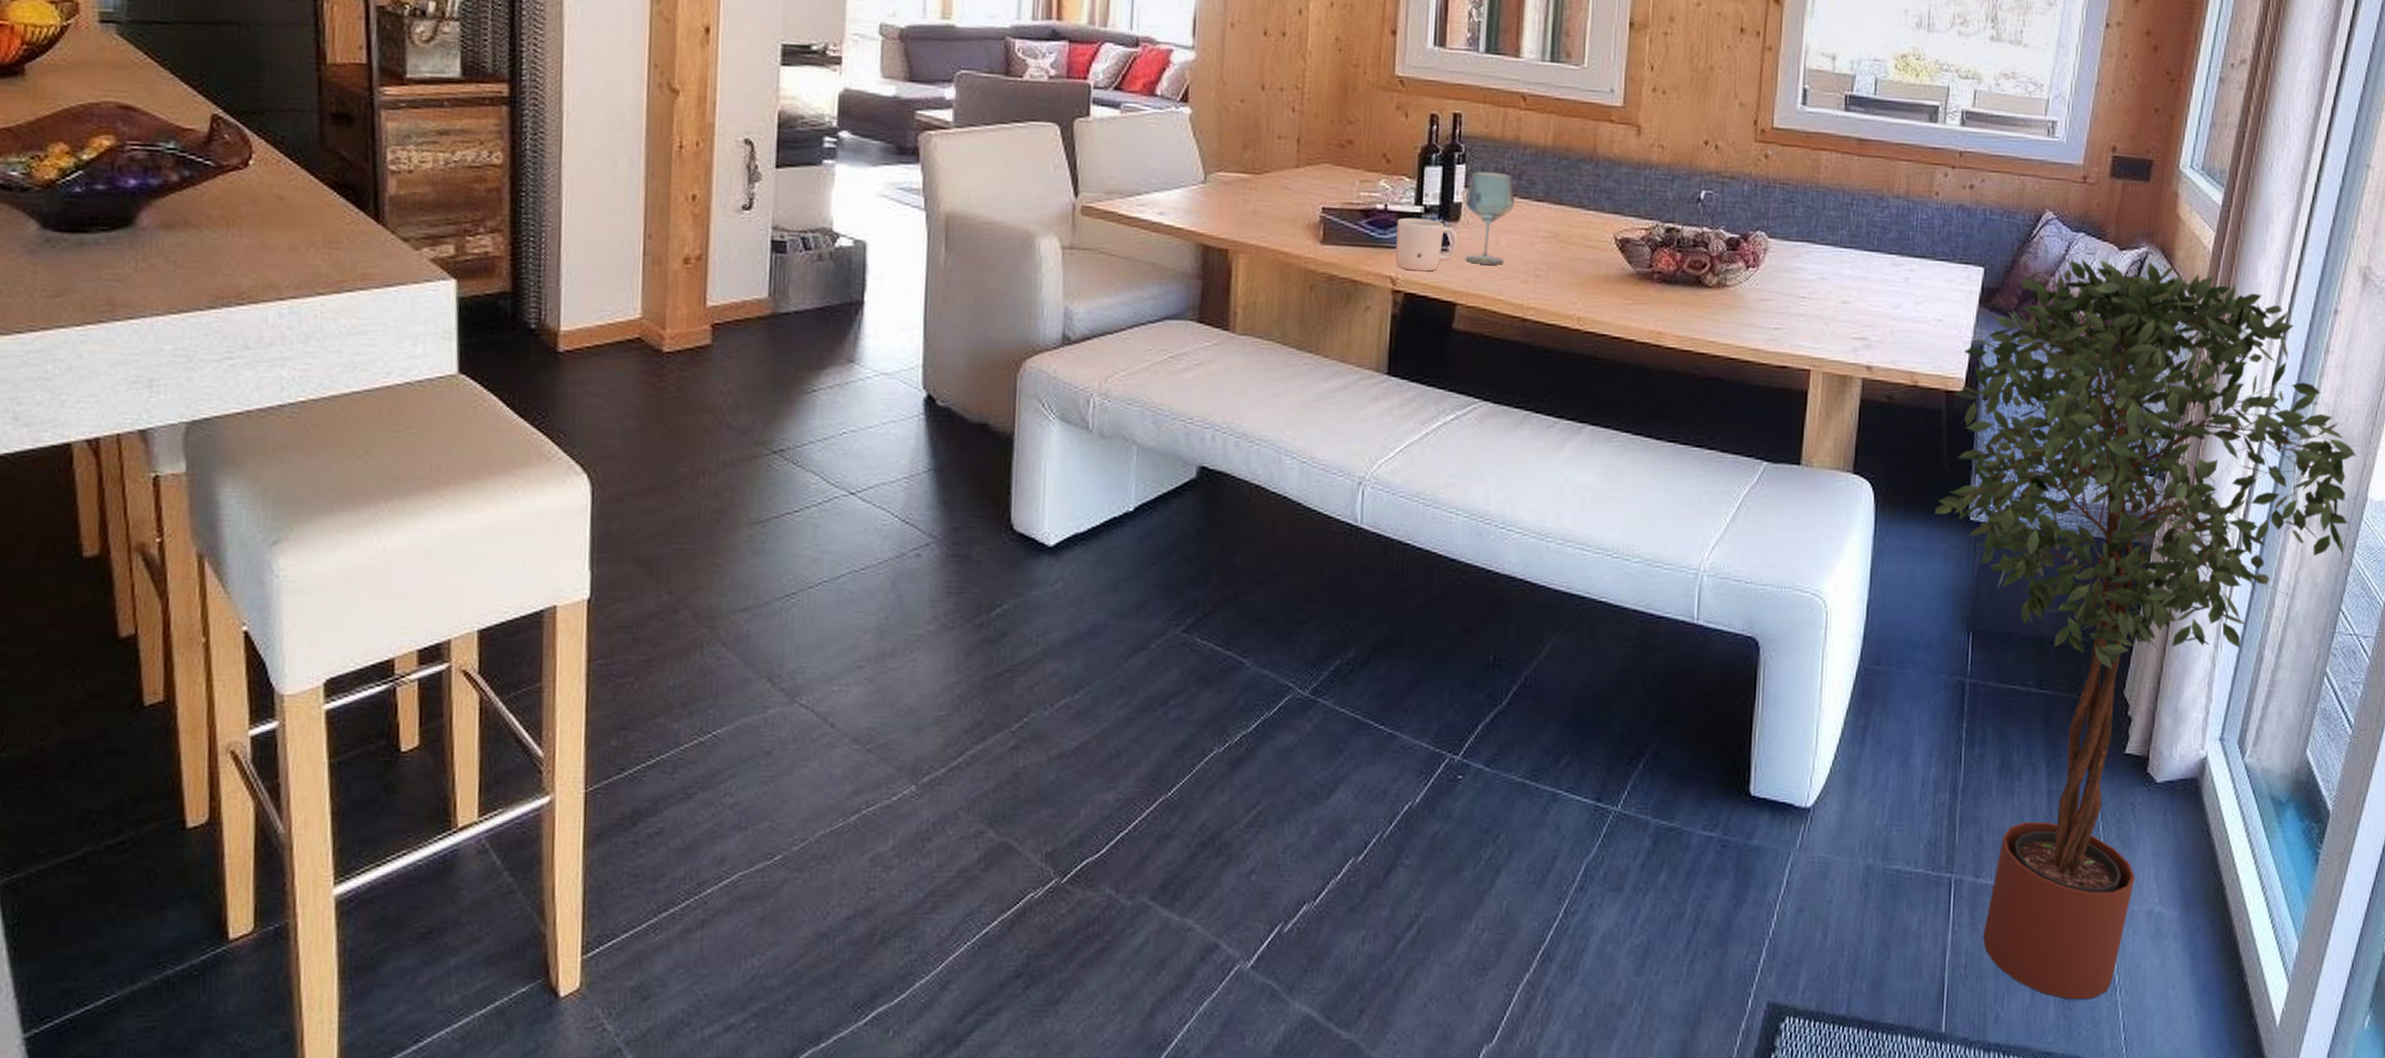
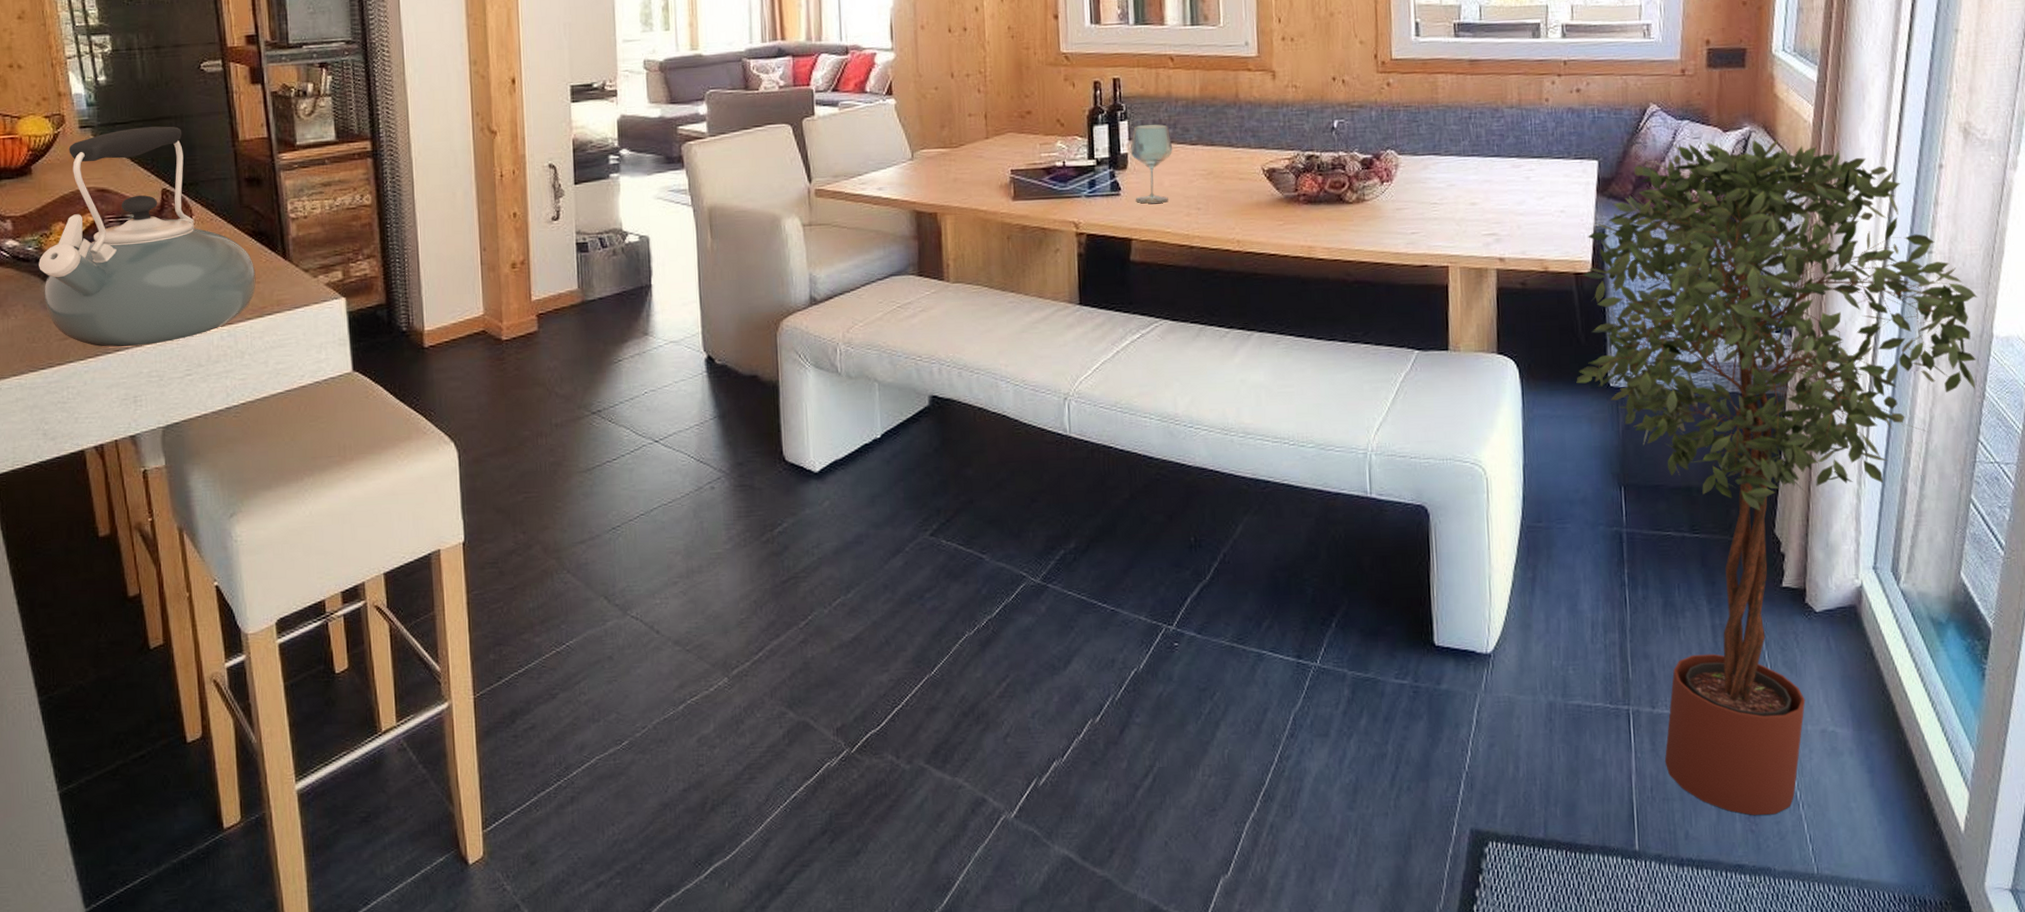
kettle: none [25,31,335,315] -> present [38,126,256,347]
mug: present [1395,217,1458,272] -> none [1074,170,1128,215]

